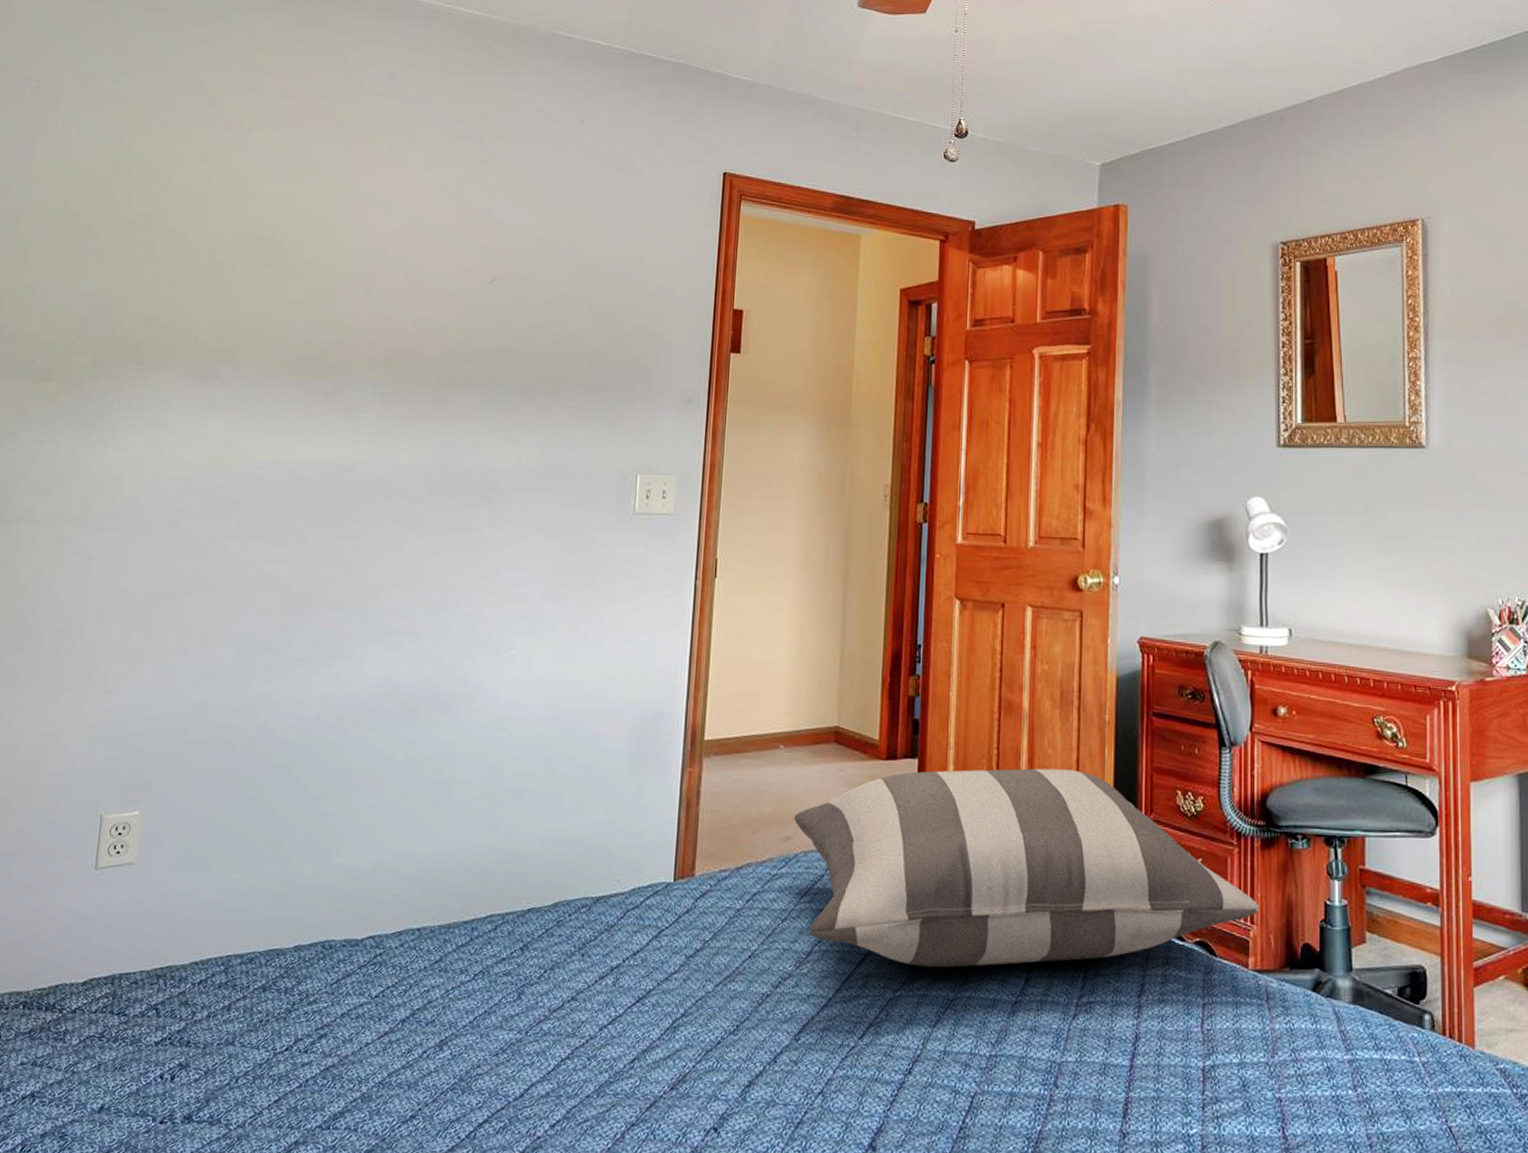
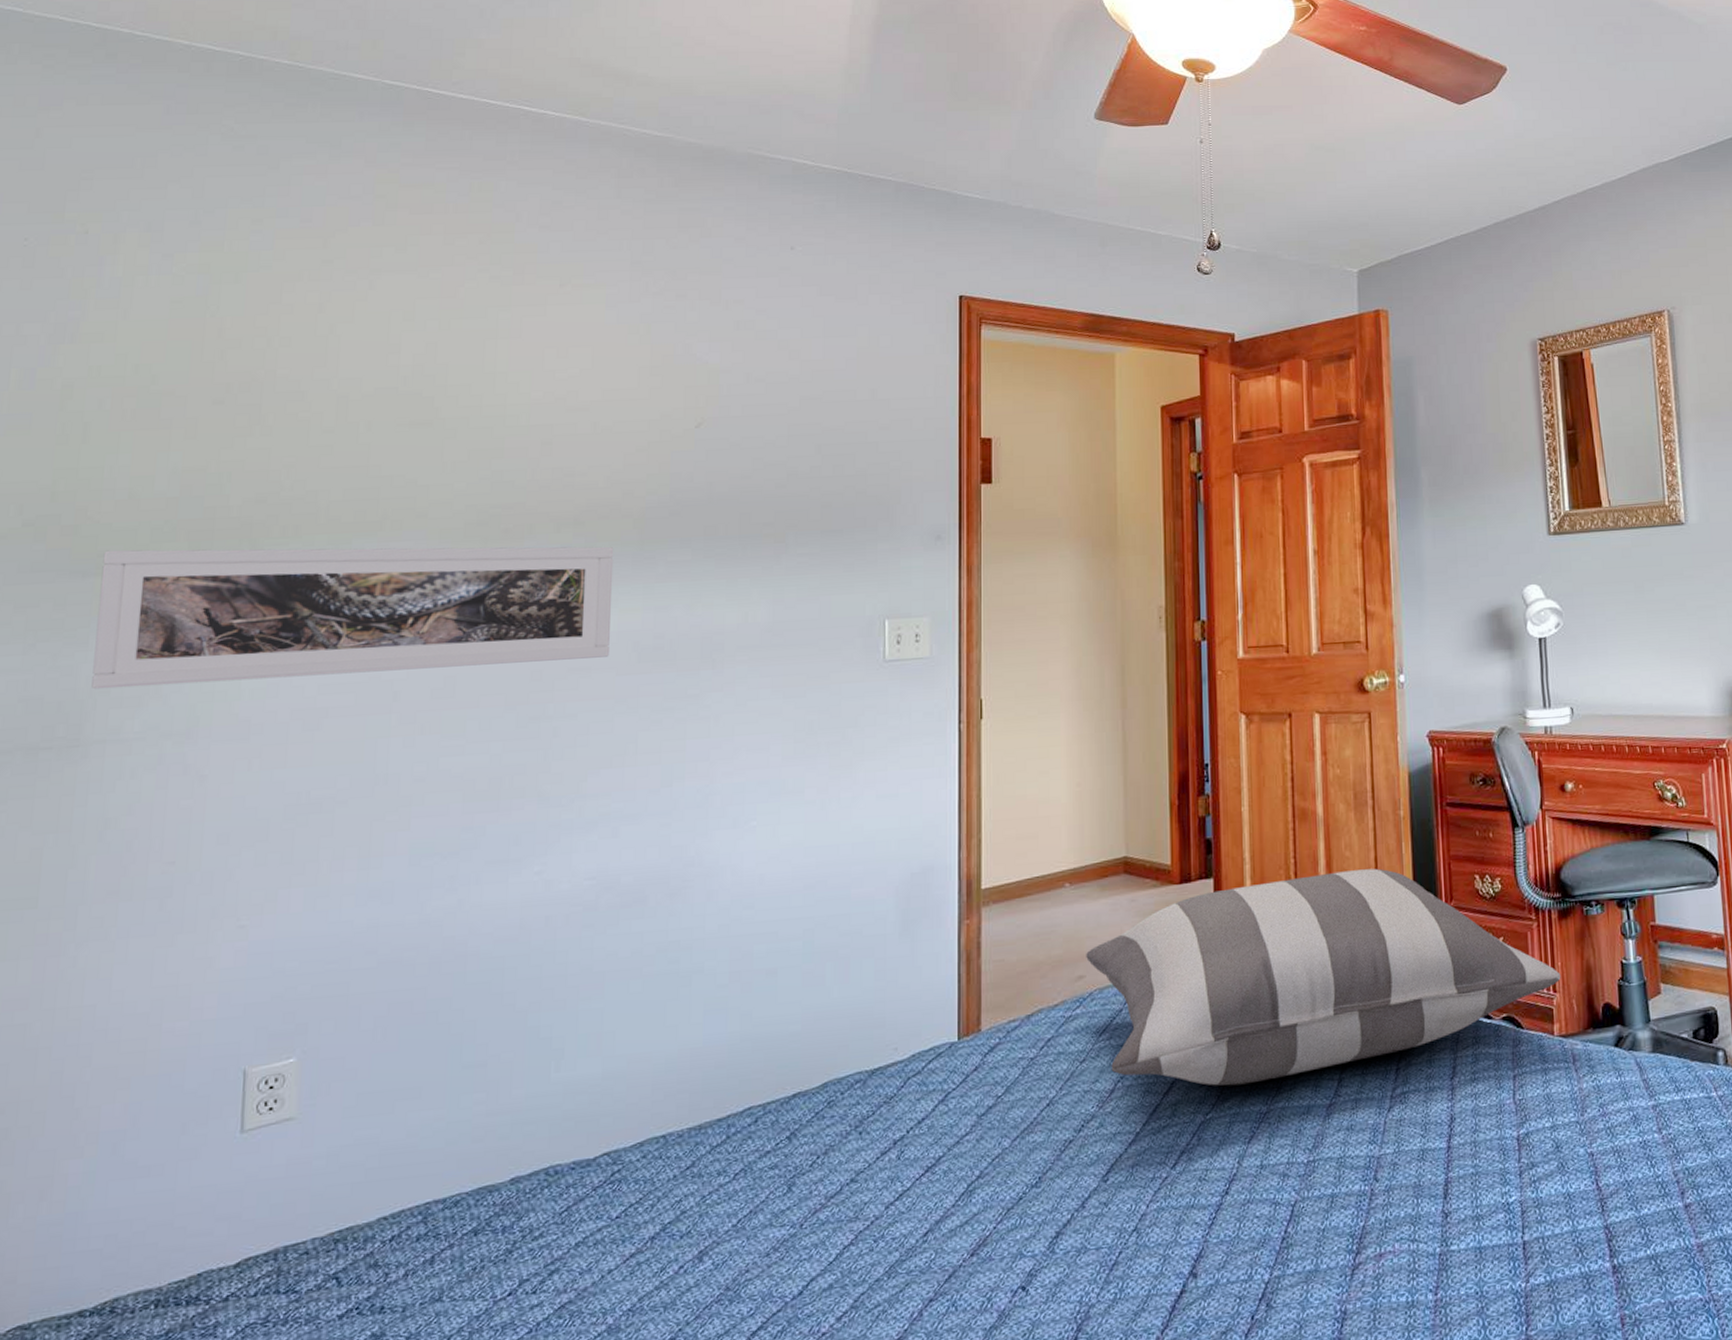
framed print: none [15,358,416,486] -> present [91,546,614,690]

